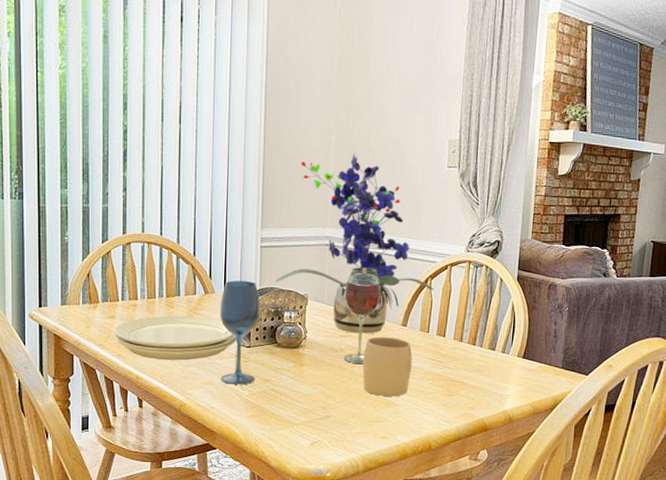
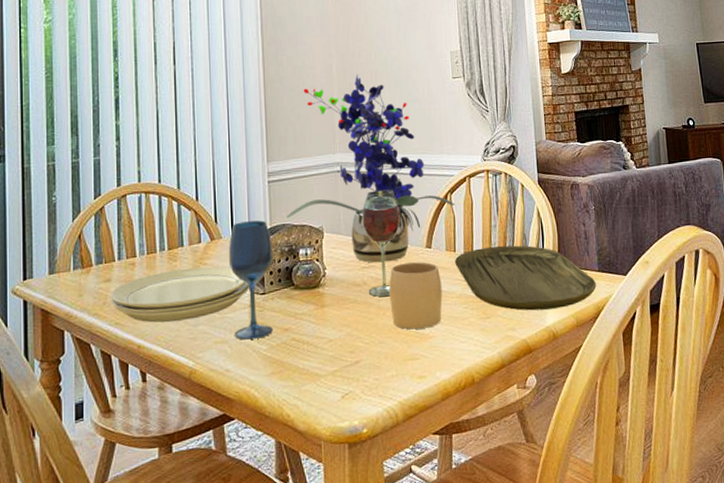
placemat: none [427,332,558,396] -> present [455,245,596,311]

